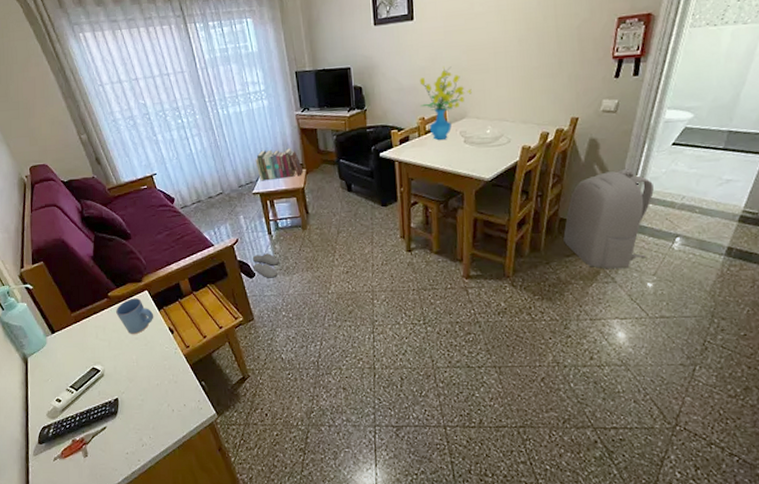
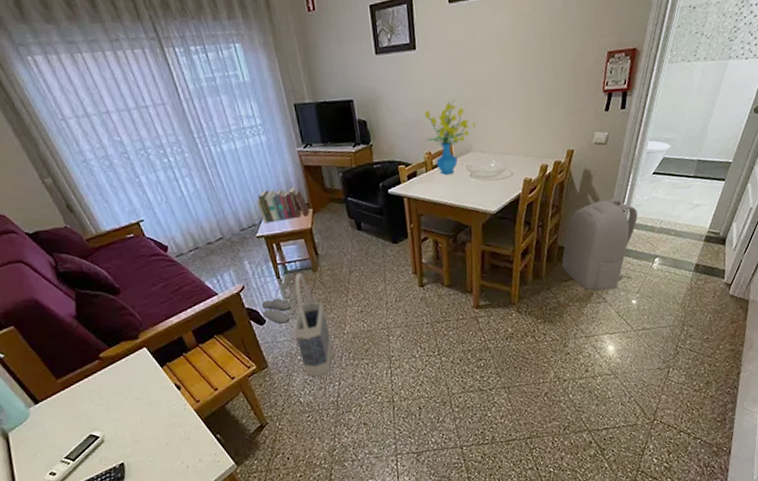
mug: present [116,298,154,334] -> none [111,357,157,395]
bag: none [280,229,316,334] -> present [293,272,333,377]

